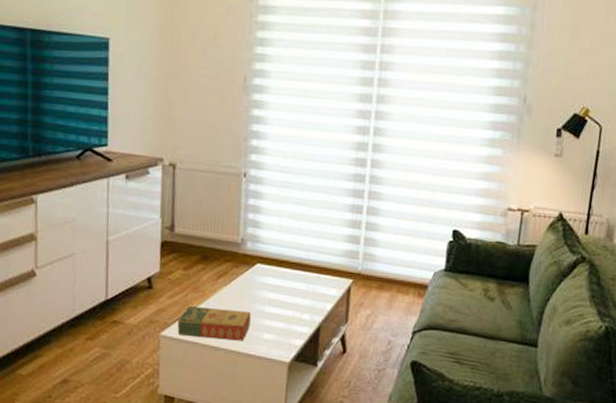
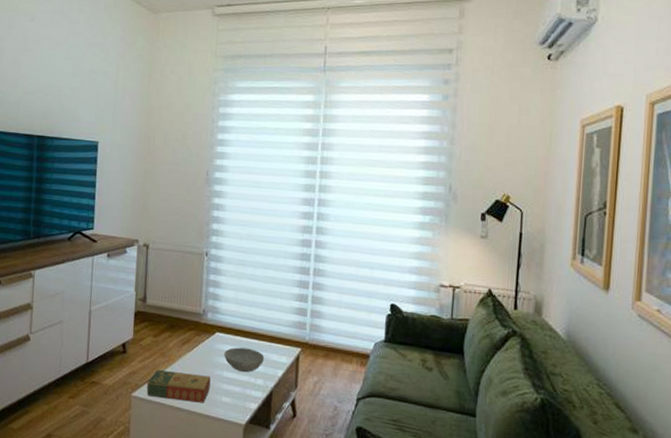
bowl: none [266,279,312,307] -> present [224,347,265,373]

